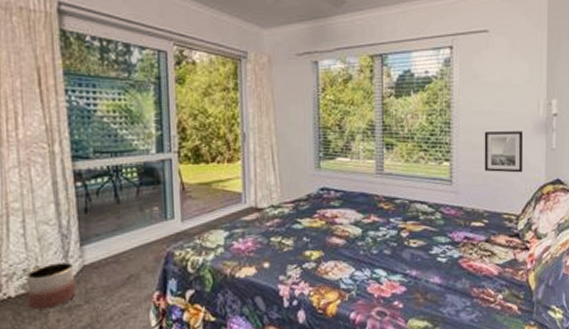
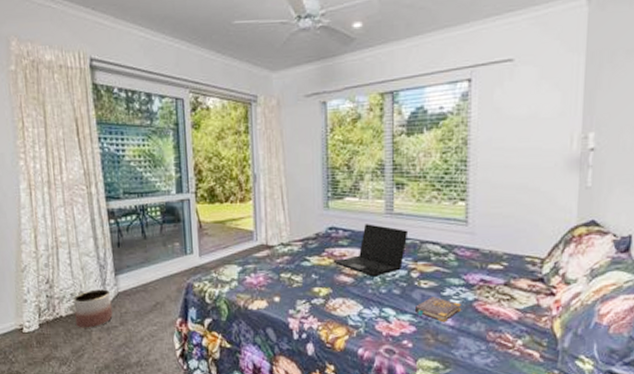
laptop: none [326,184,398,238] -> present [335,224,409,277]
book: none [404,255,448,281] -> present [414,297,461,323]
wall art: present [484,131,524,173] -> none [504,168,552,213]

